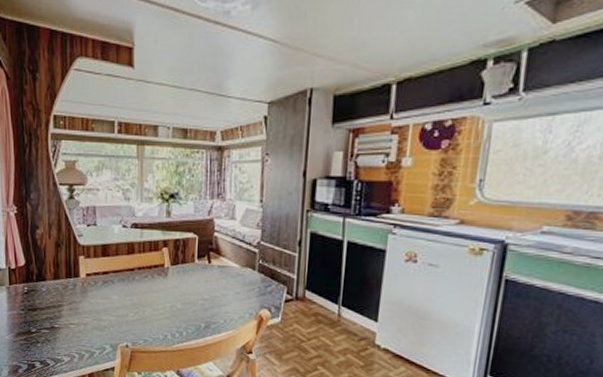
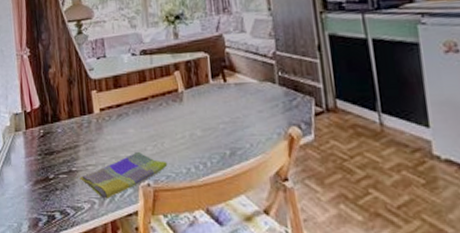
dish towel: none [61,316,146,355] -> present [79,151,168,199]

